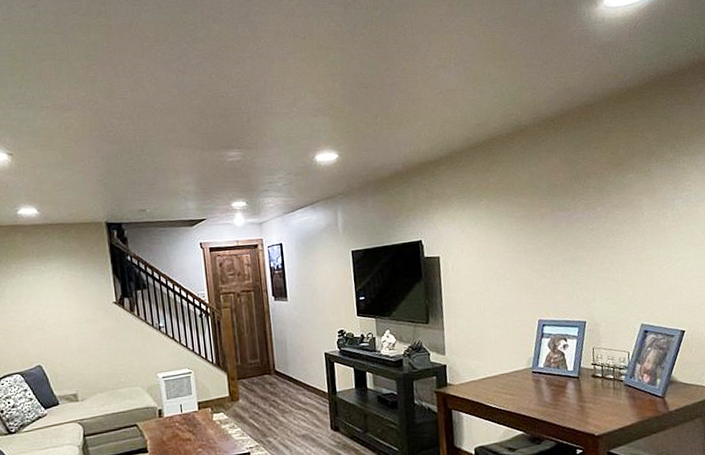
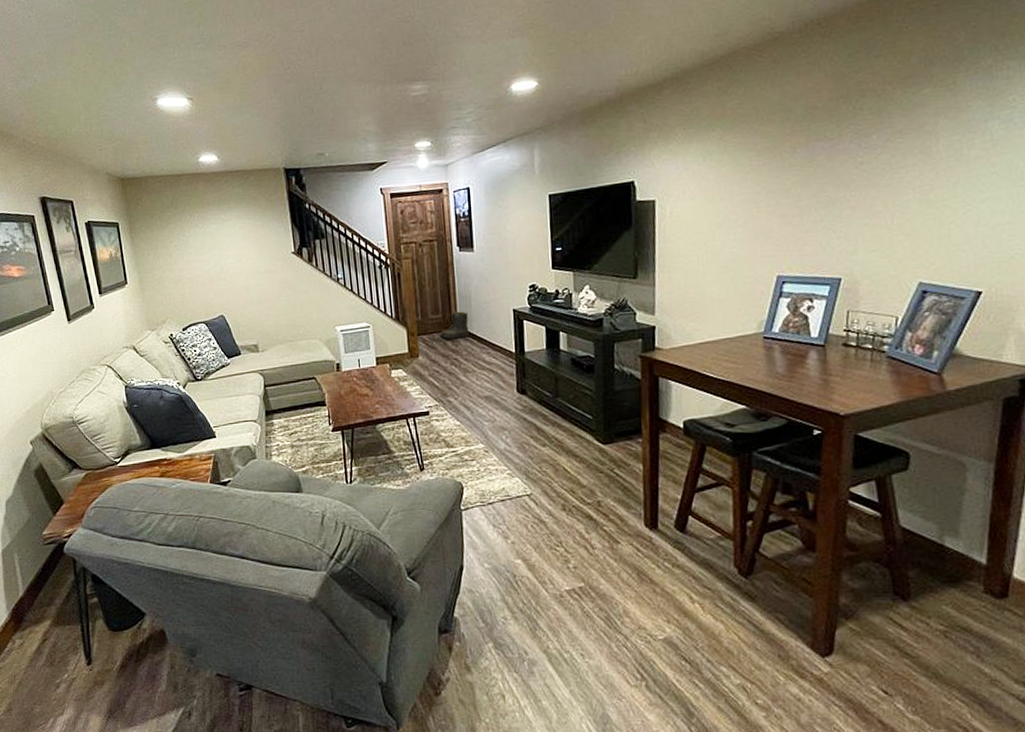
boots: none [258,355,286,383] -> present [439,311,470,339]

